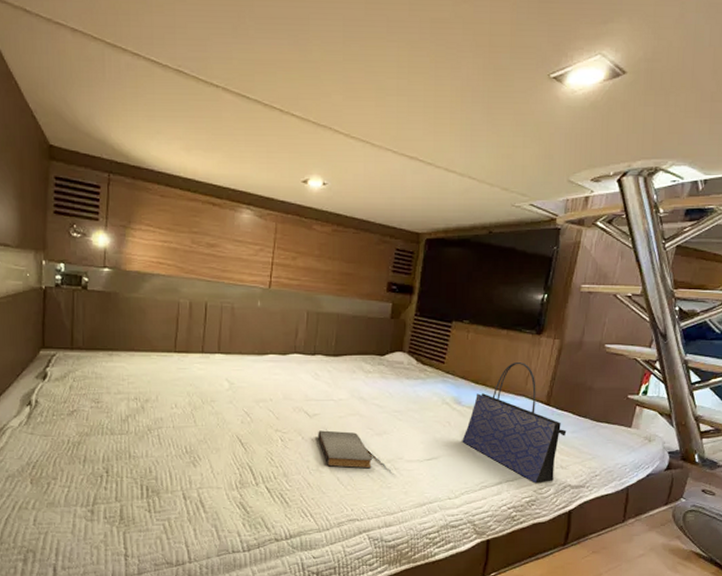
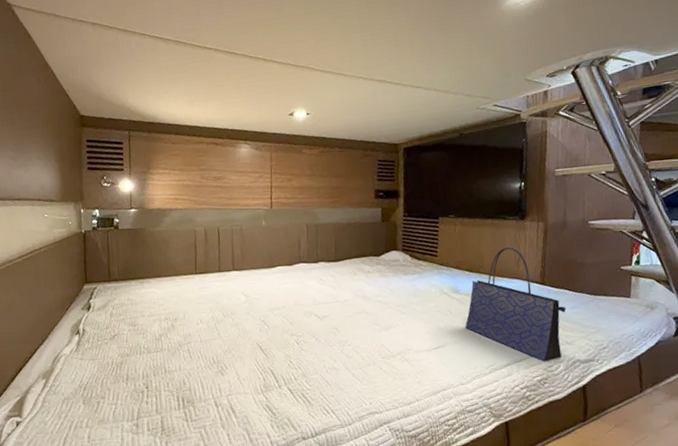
book: present [318,430,372,469] -> none [329,329,383,364]

